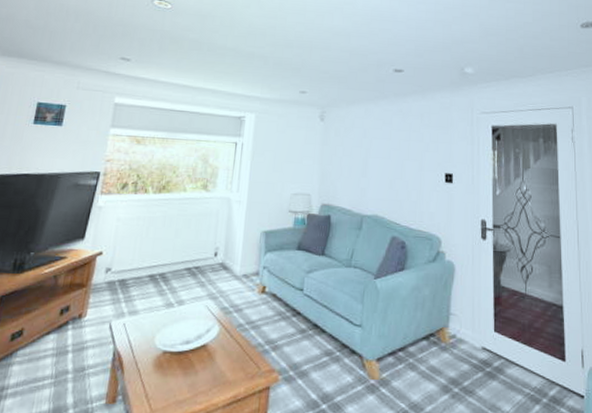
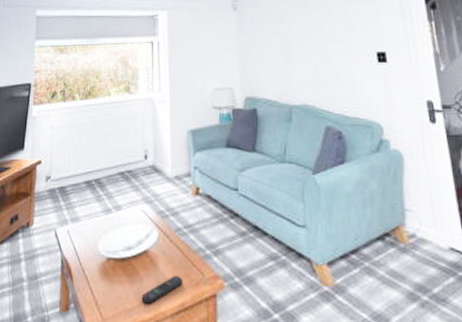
remote control: none [194,369,239,397] -> present [141,276,183,305]

